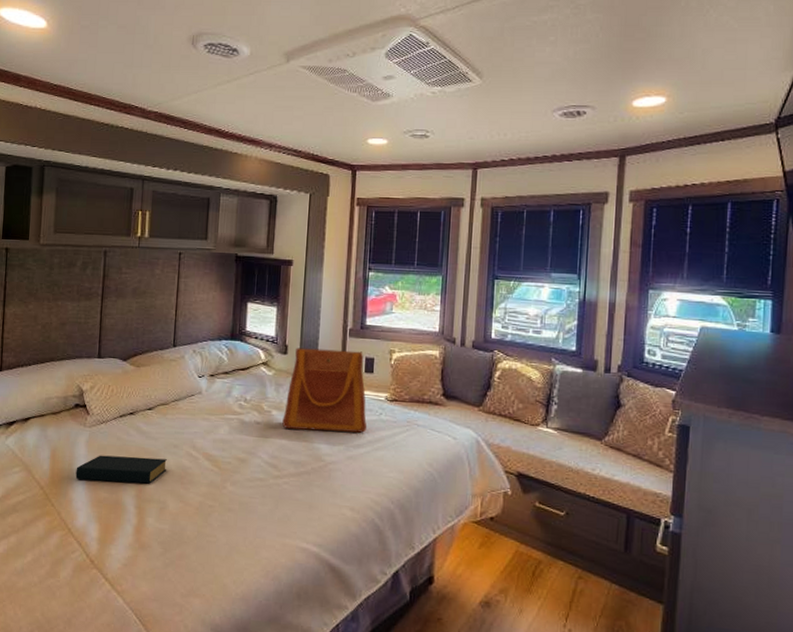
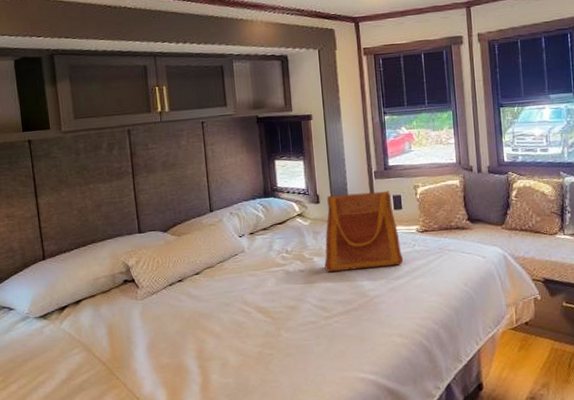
hardback book: present [75,455,167,484] -> none [135,318,223,351]

